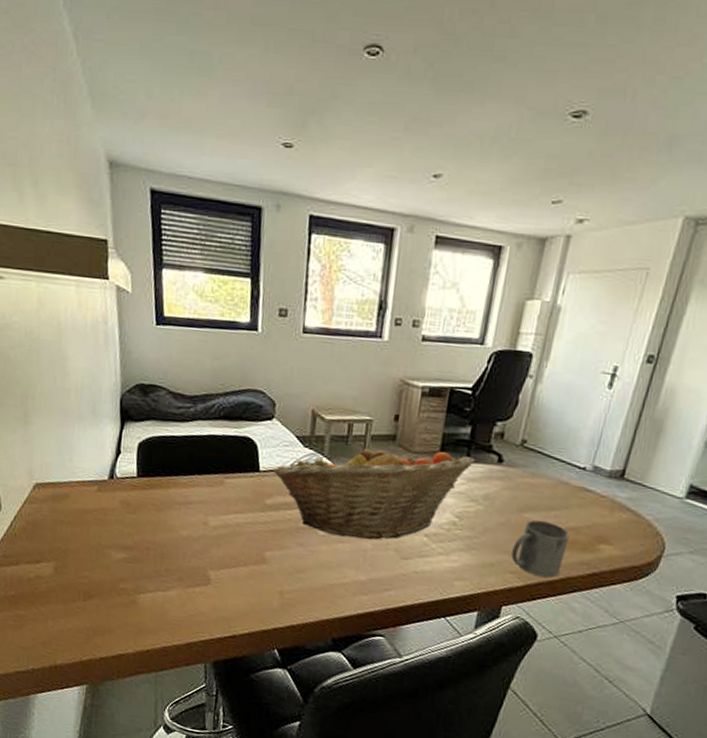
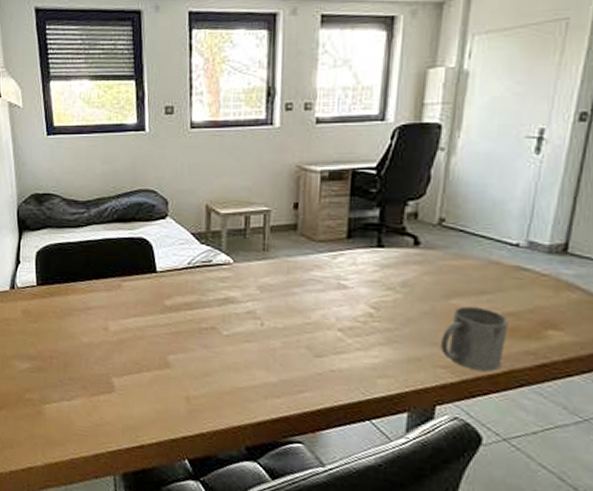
fruit basket: present [273,444,474,540] -> none [171,236,387,338]

